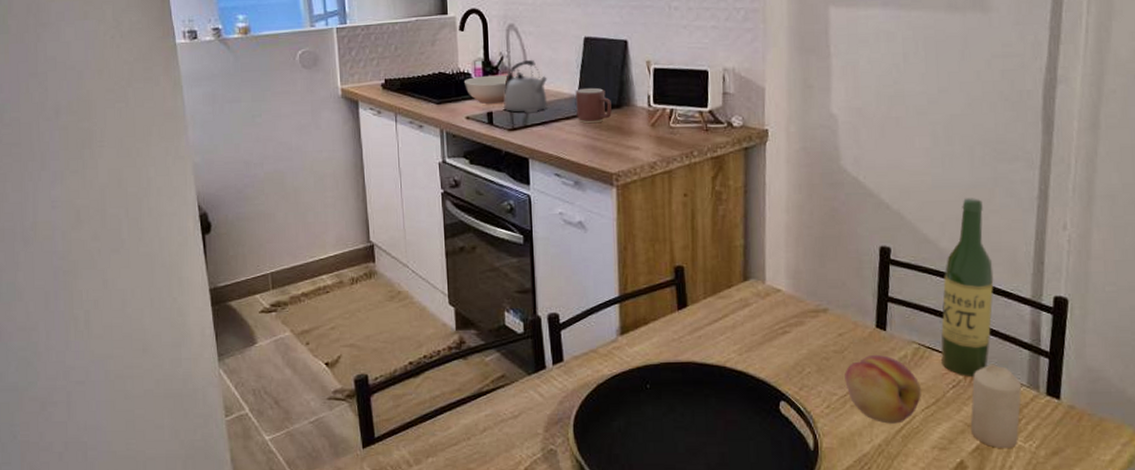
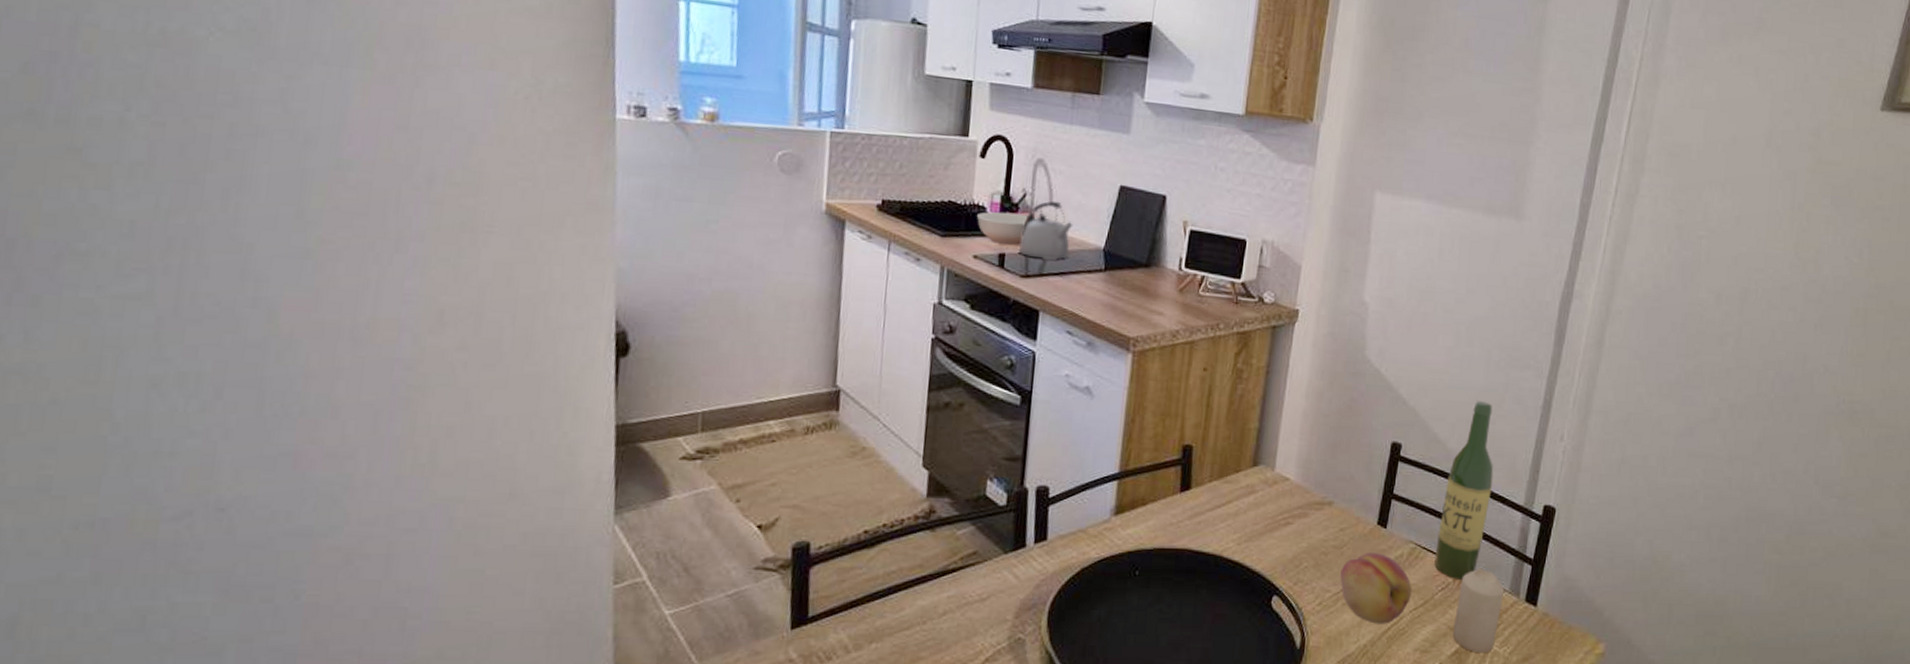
mug: present [576,87,612,124] -> none [1099,240,1140,281]

